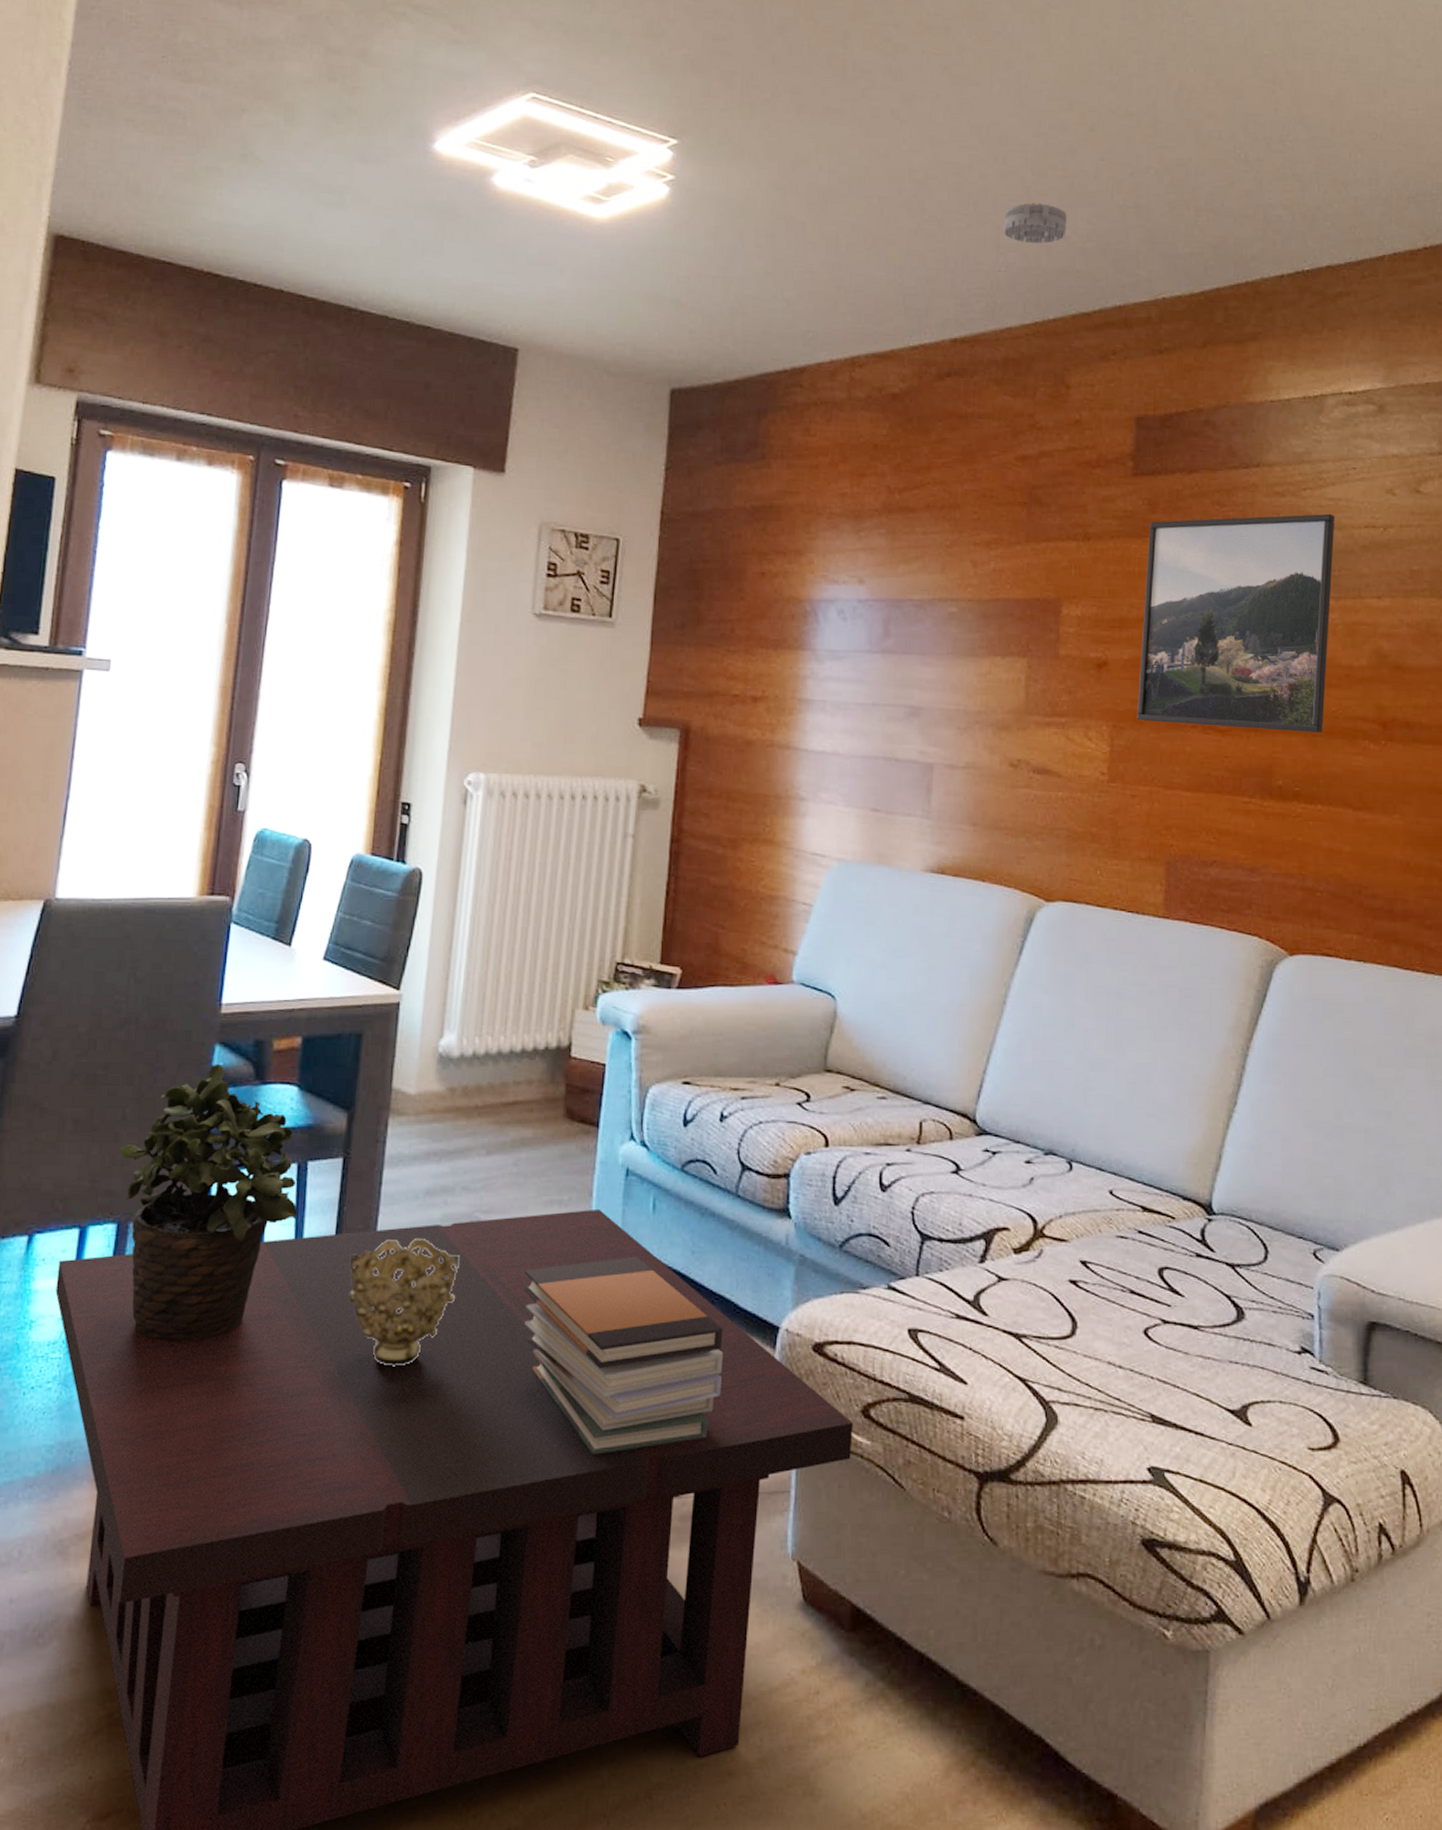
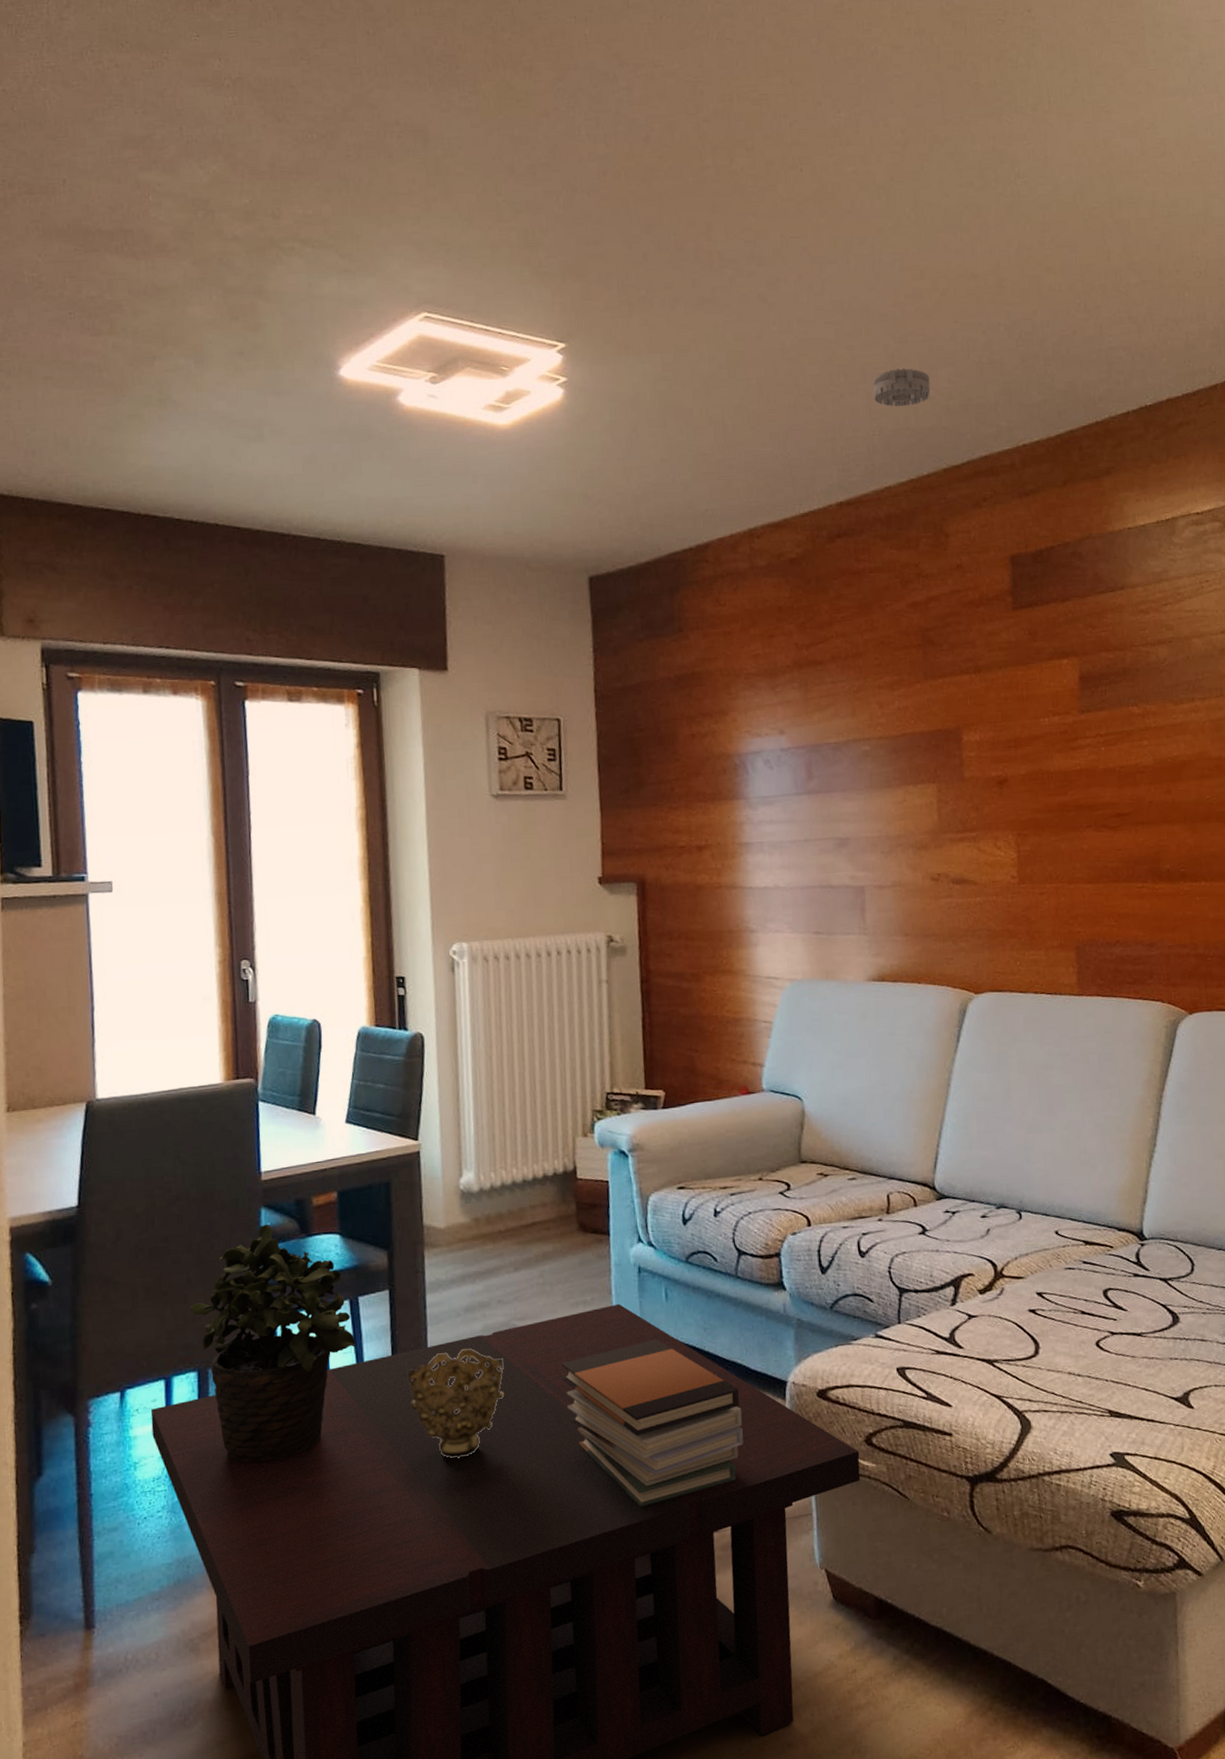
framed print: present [1136,513,1335,734] -> none [1032,624,1201,827]

